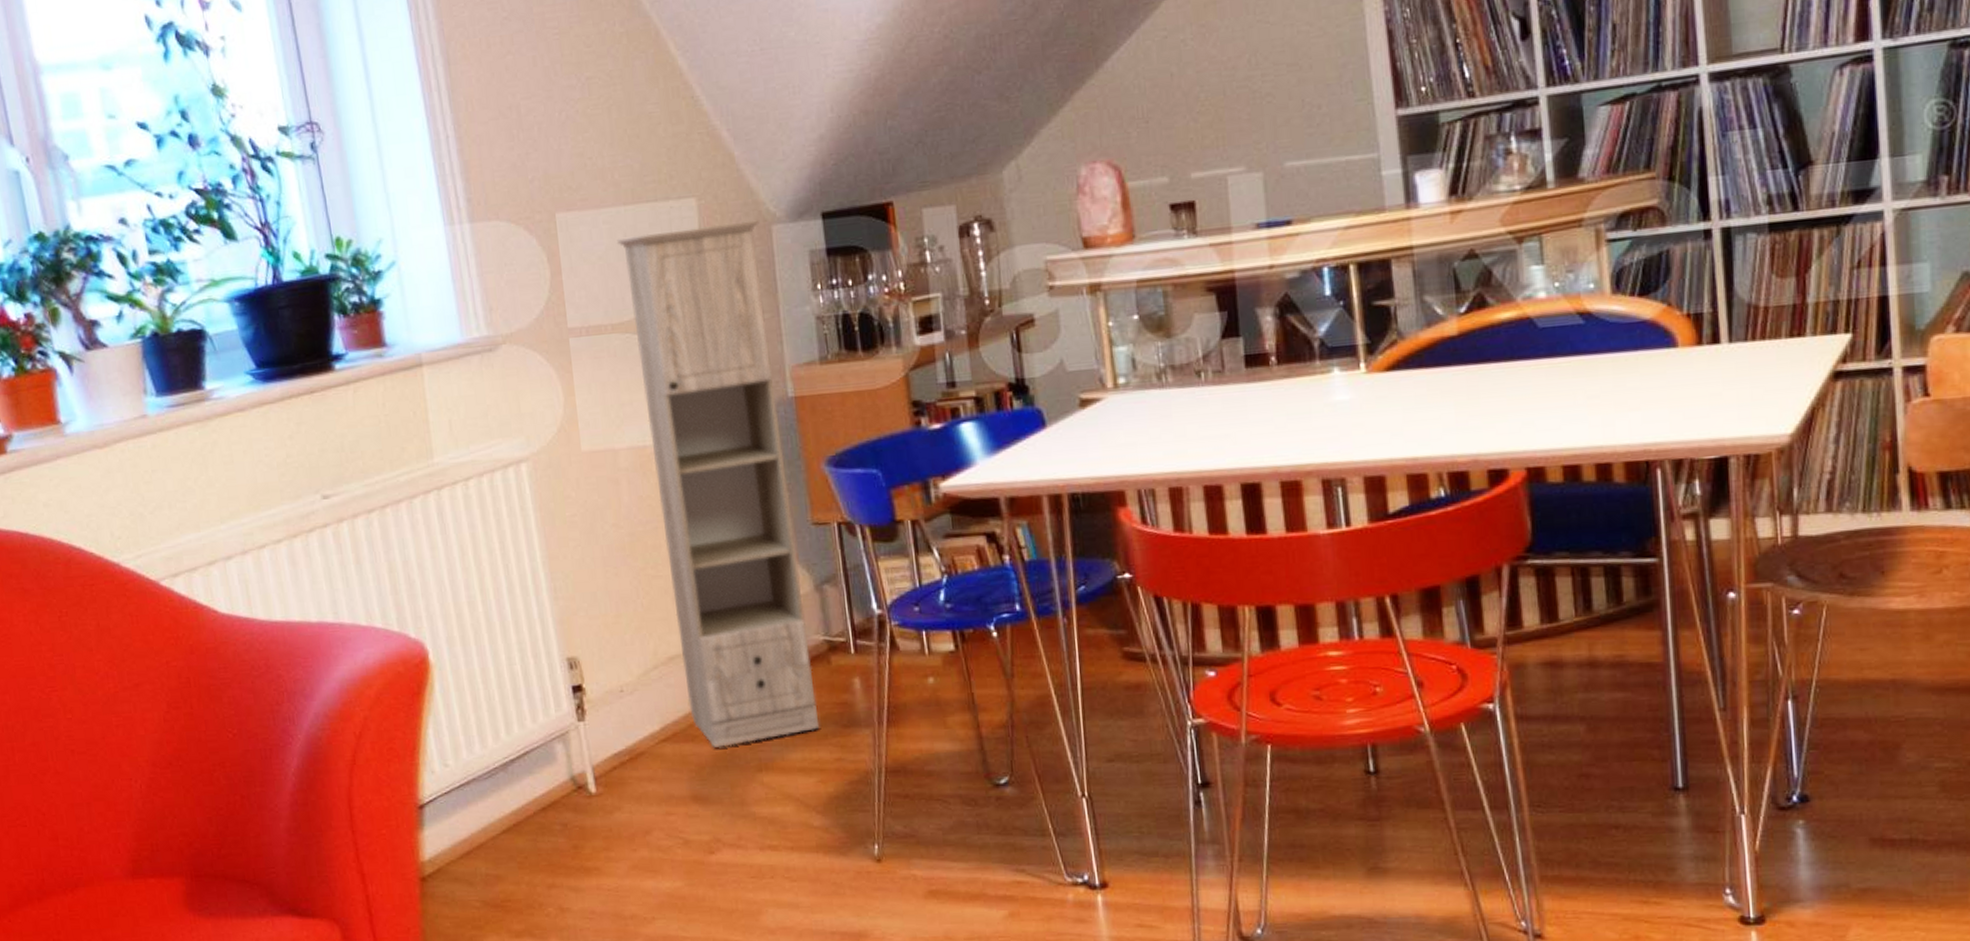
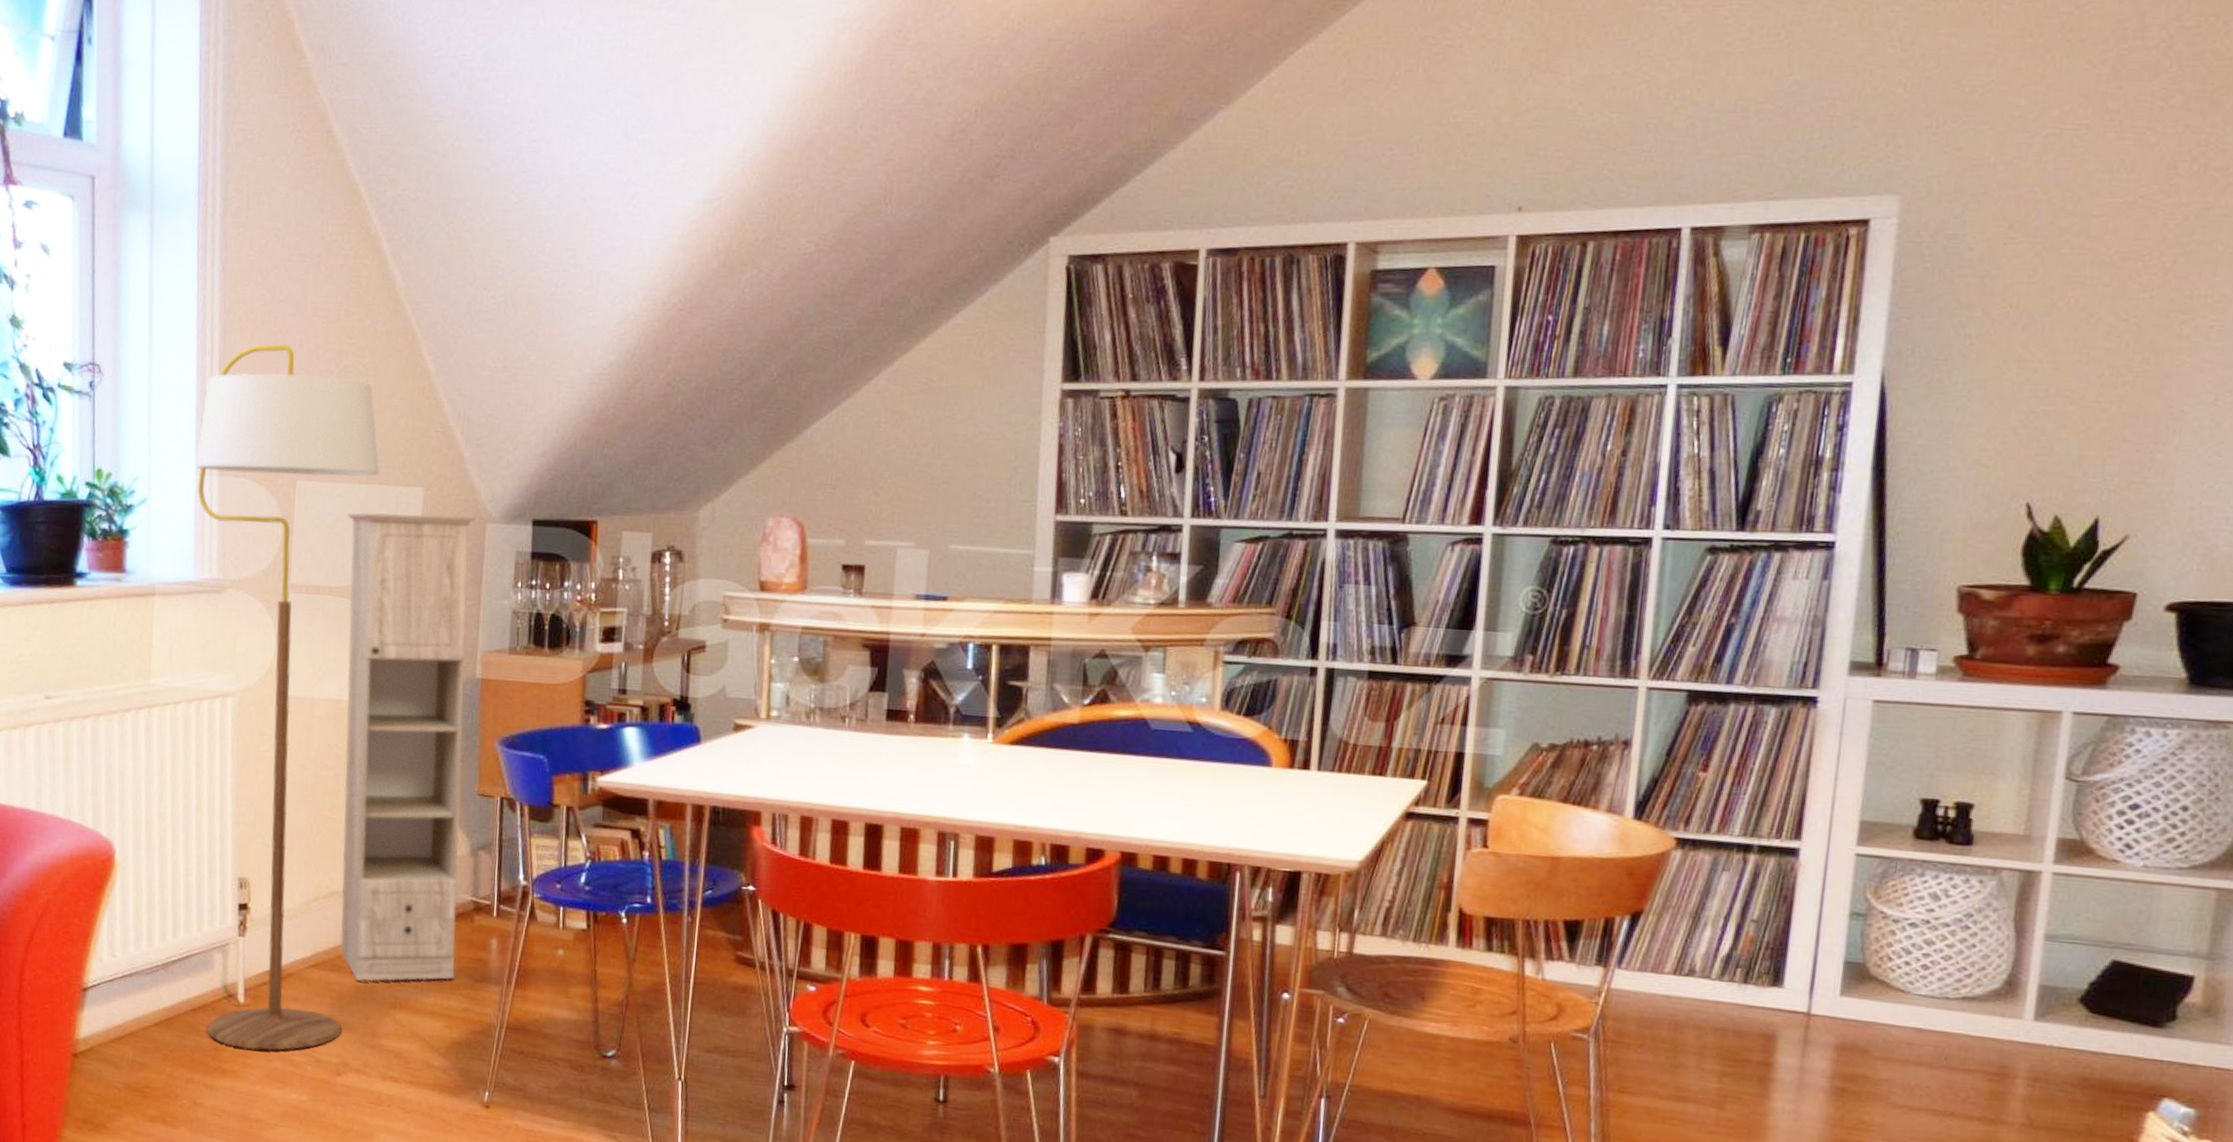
floor lamp: none [439,65,707,842] -> present [195,343,380,1050]

